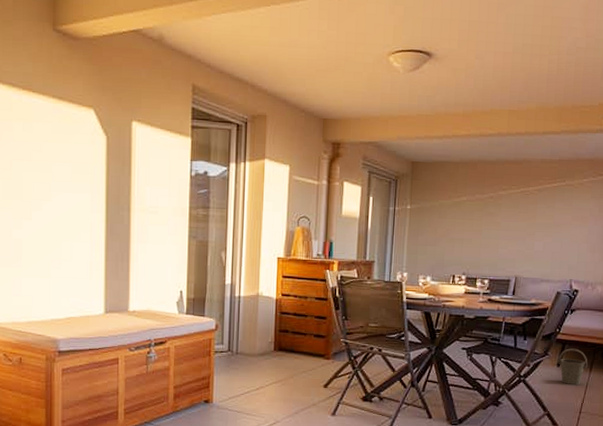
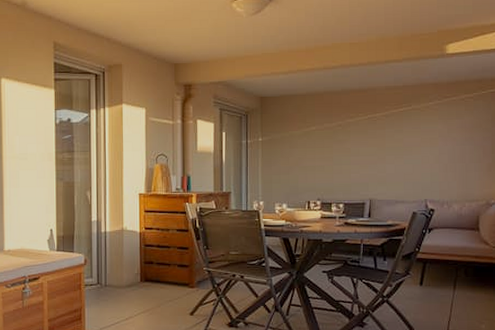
bucket: present [558,348,588,386] -> none [420,267,451,304]

